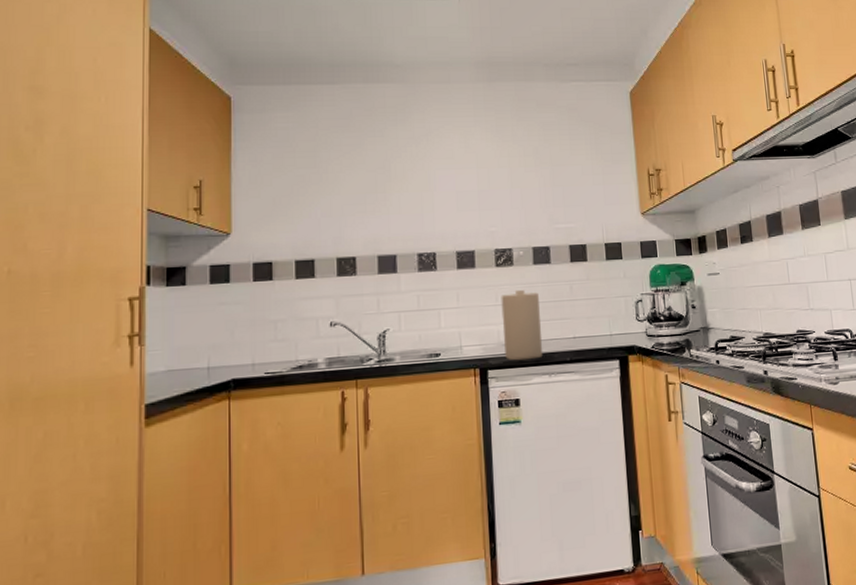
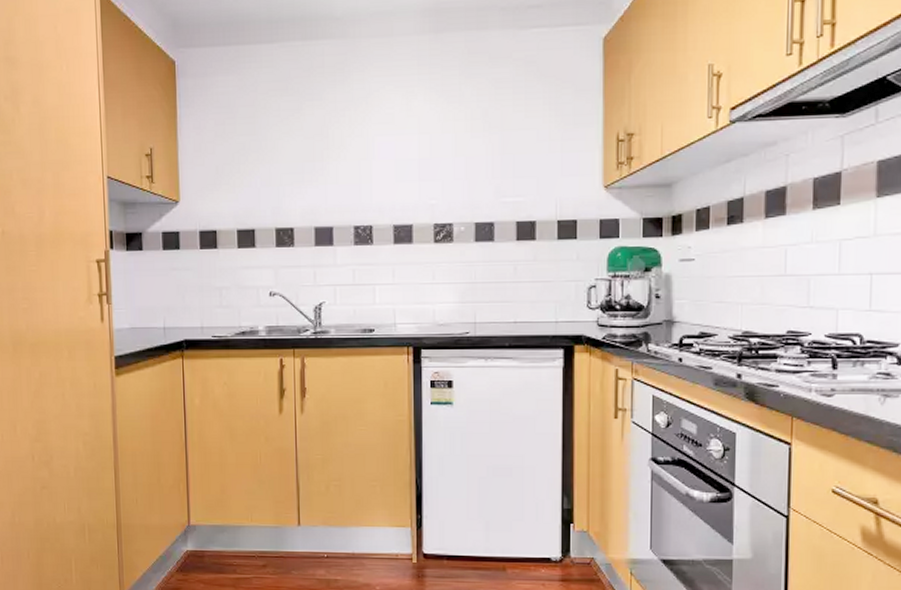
paper towel holder: present [501,289,543,361] -> none [438,268,480,342]

